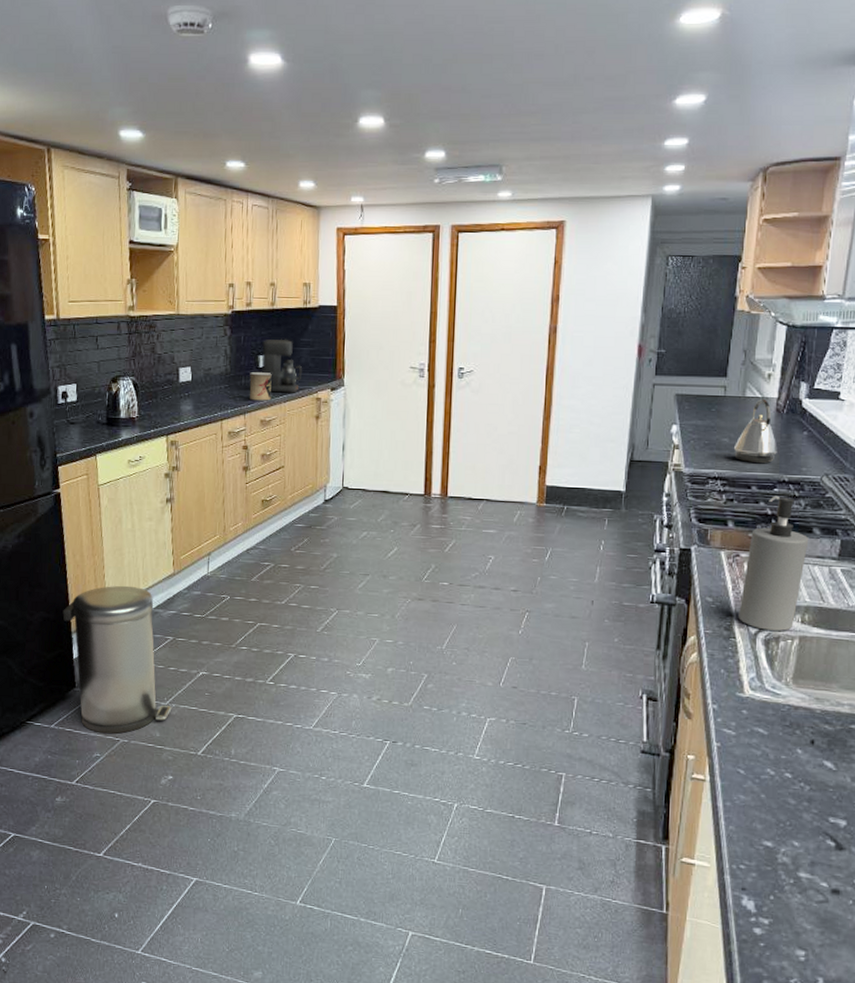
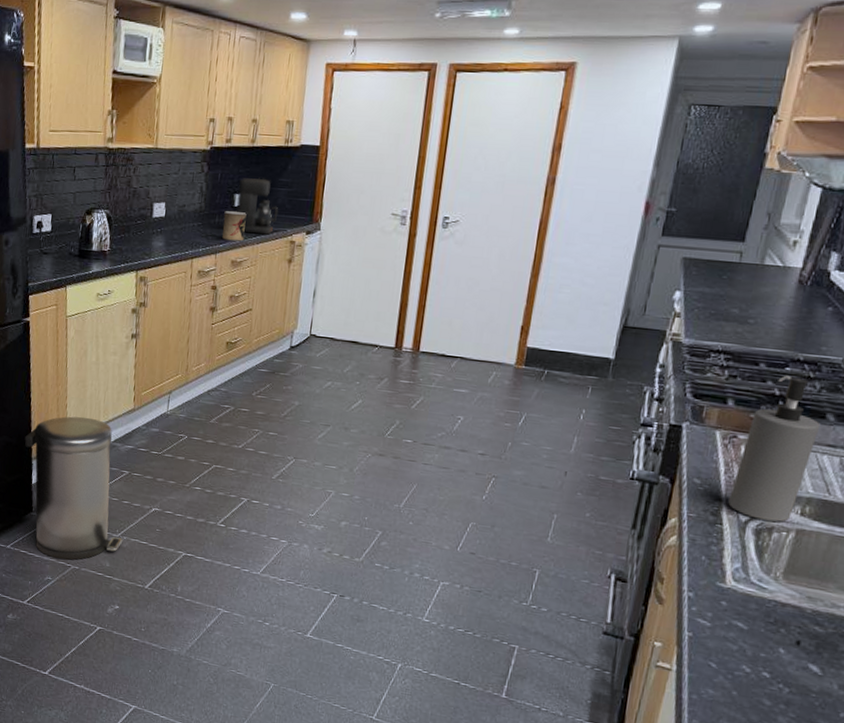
kettle: present [733,399,777,464] -> none [743,268,795,340]

